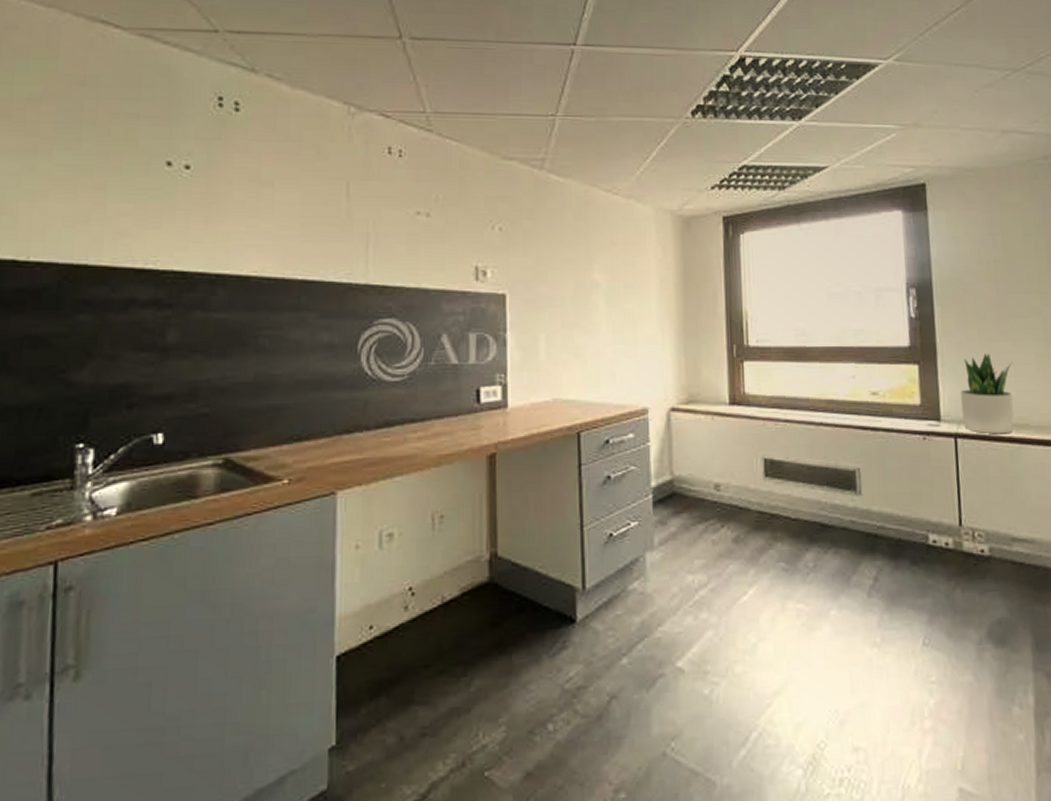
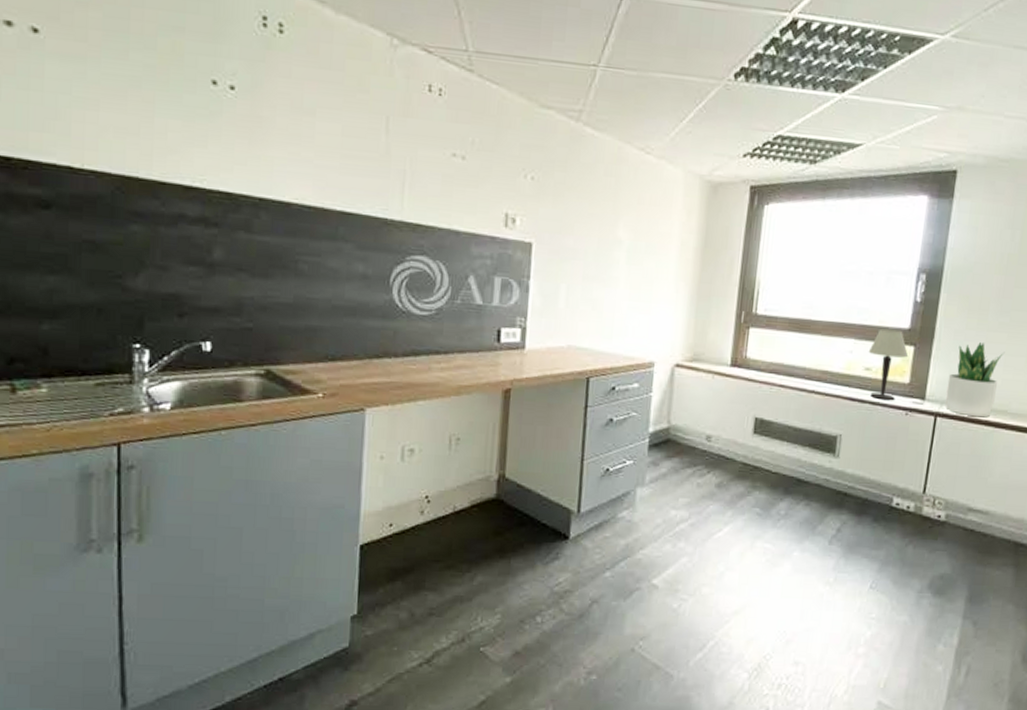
table lamp: none [871,349,914,426] -> present [868,329,909,401]

